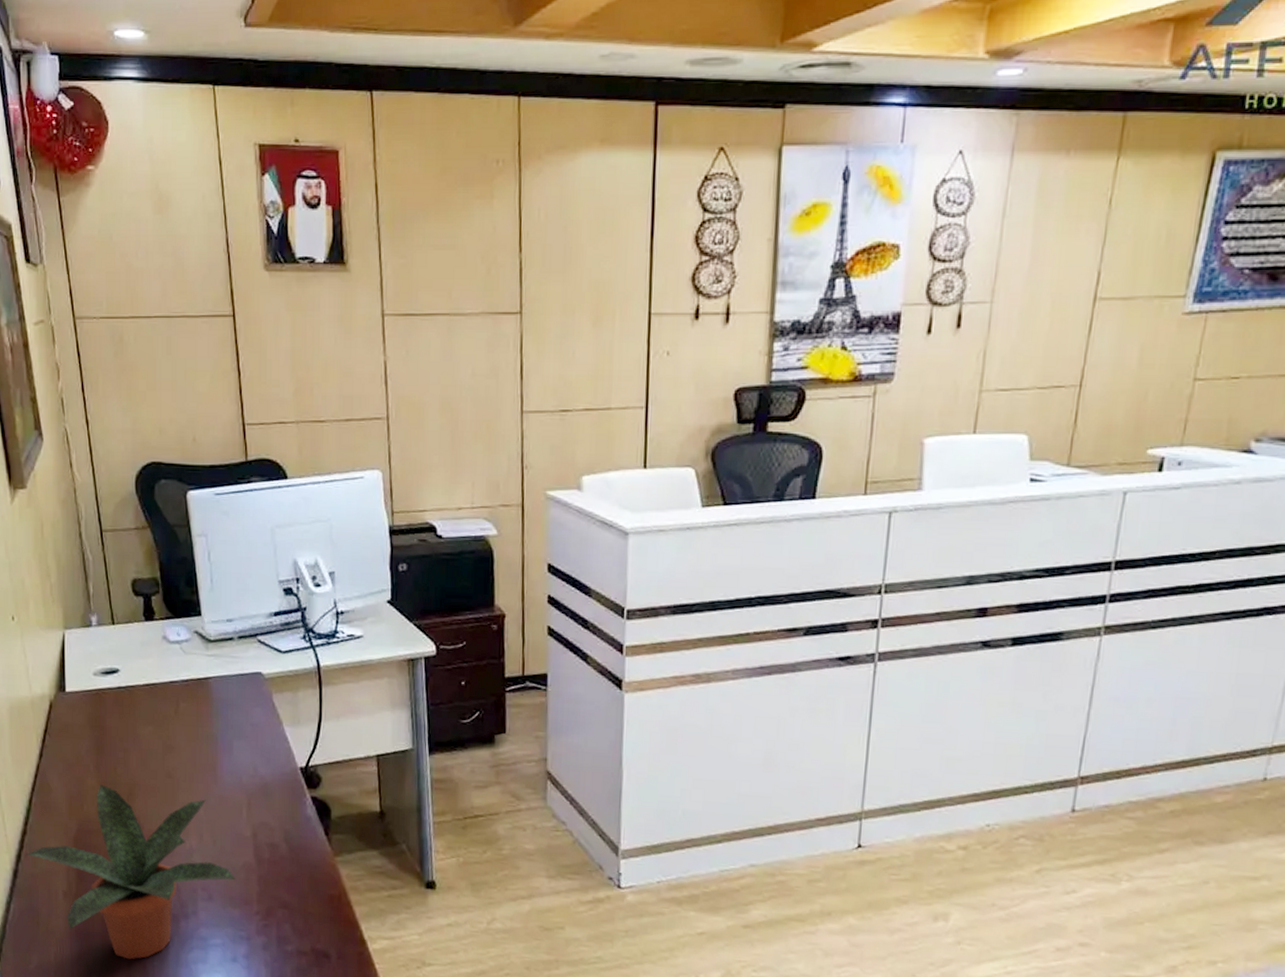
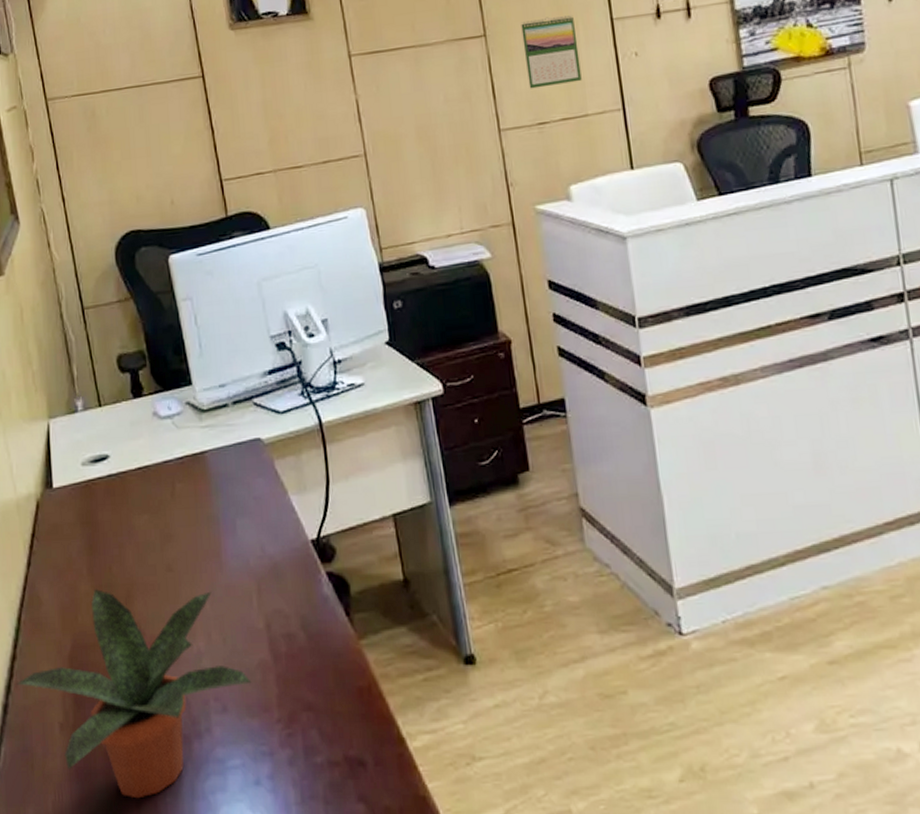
calendar: none [557,302,612,375] -> present [521,15,582,89]

